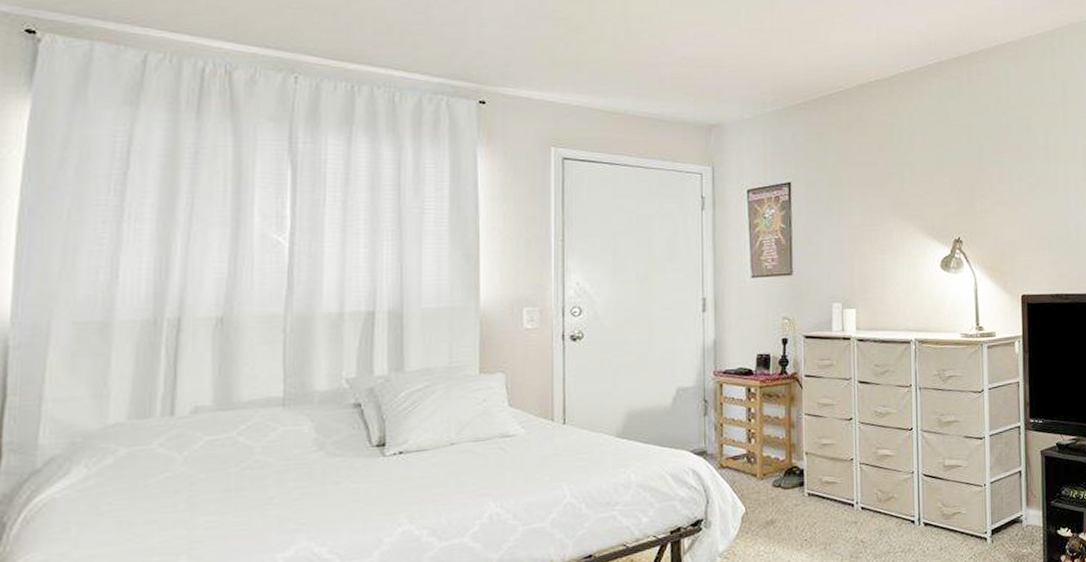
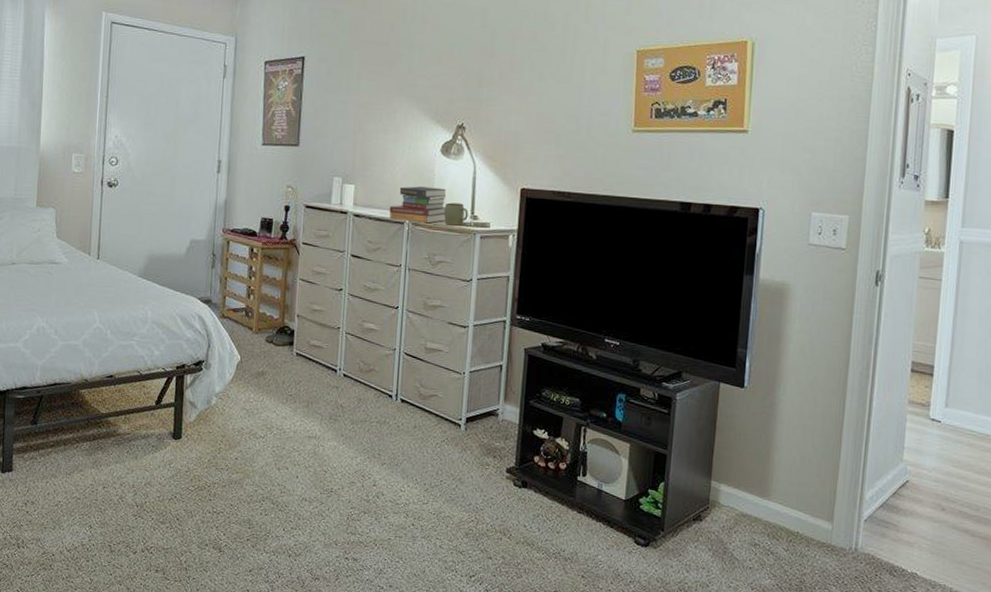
books: none [894,303,951,341] -> present [389,186,446,224]
mug: none [950,316,974,339] -> present [444,202,468,226]

